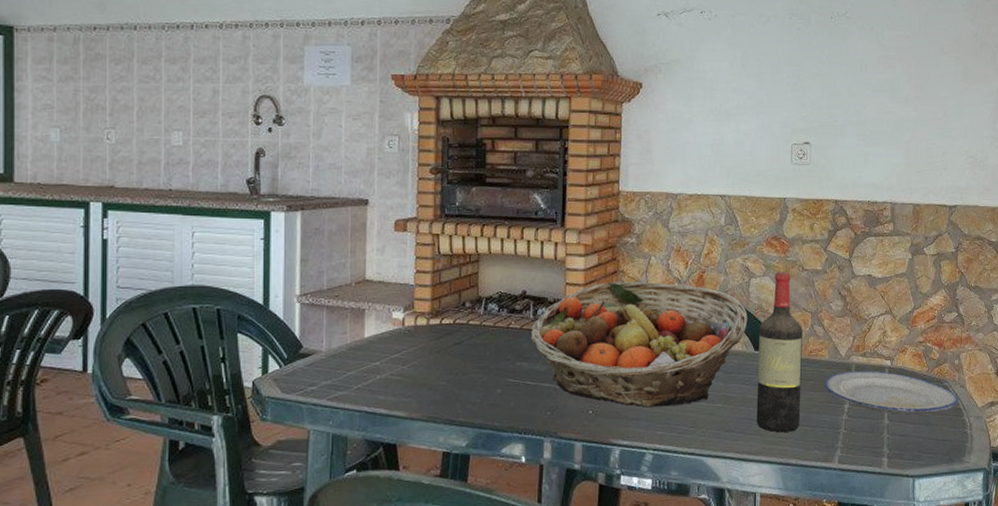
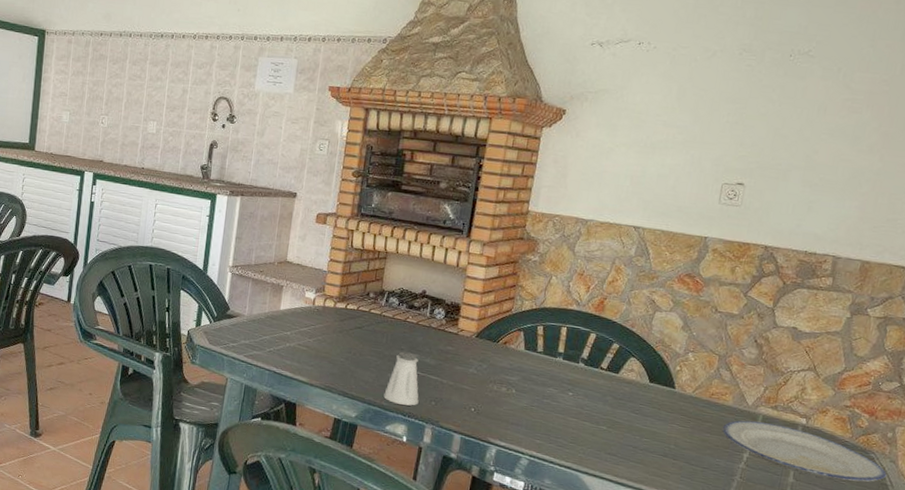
saltshaker: none [495,362,533,422] -> present [383,351,419,406]
fruit basket: present [530,281,748,407] -> none [424,294,647,421]
wine bottle: present [756,272,803,433] -> none [641,309,707,469]

